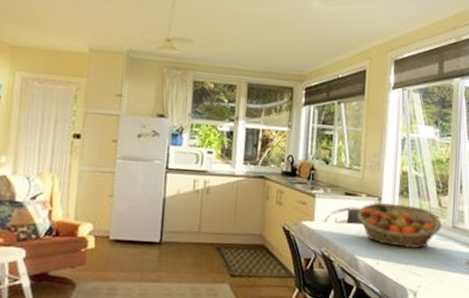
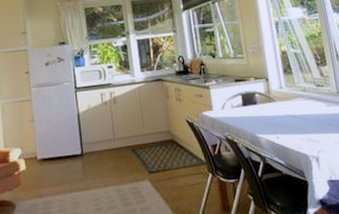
fruit basket: present [356,203,442,248] -> none [249,80,328,120]

